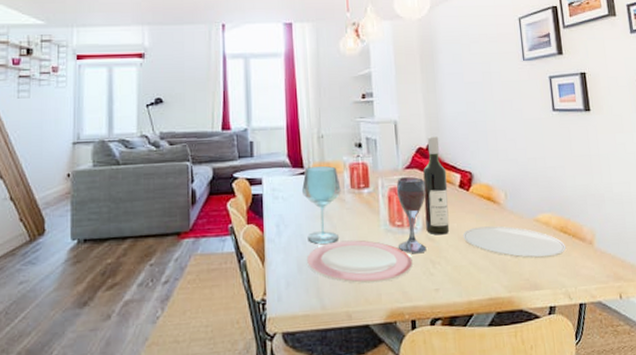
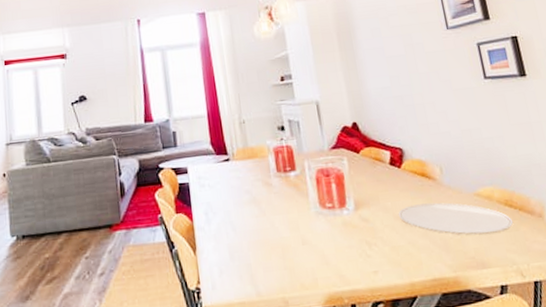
wine glass: present [302,165,341,244] -> none [227,151,269,230]
plate: present [307,240,413,284] -> none [238,224,348,269]
cup: present [396,177,427,254] -> none [323,157,361,236]
bottle: present [423,136,450,235] -> none [350,114,384,215]

